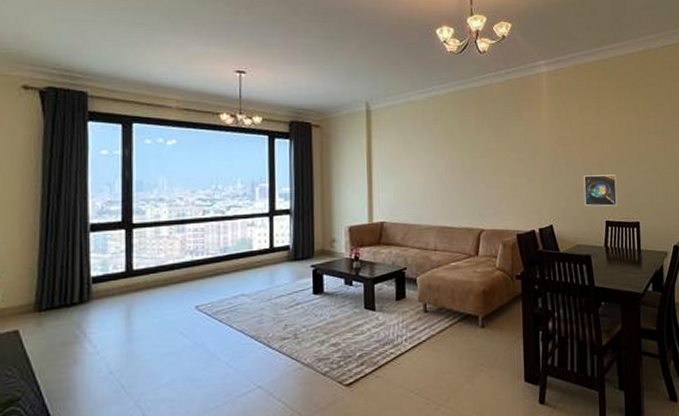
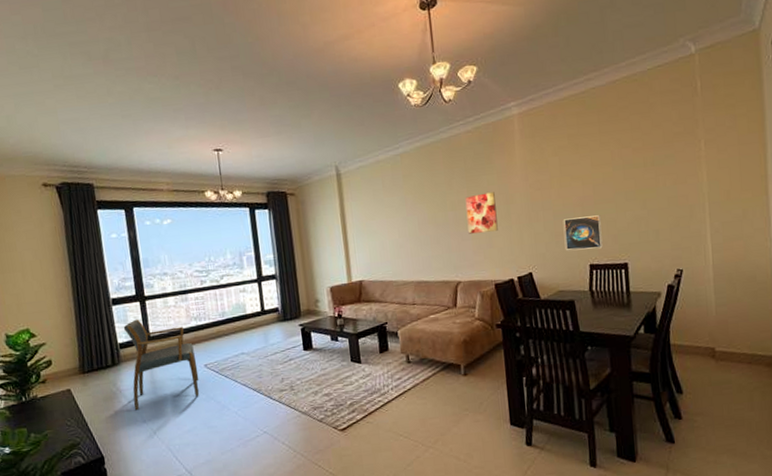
armchair: none [100,249,187,359] -> present [123,319,199,411]
wall art: none [493,143,523,183] -> present [465,192,498,234]

